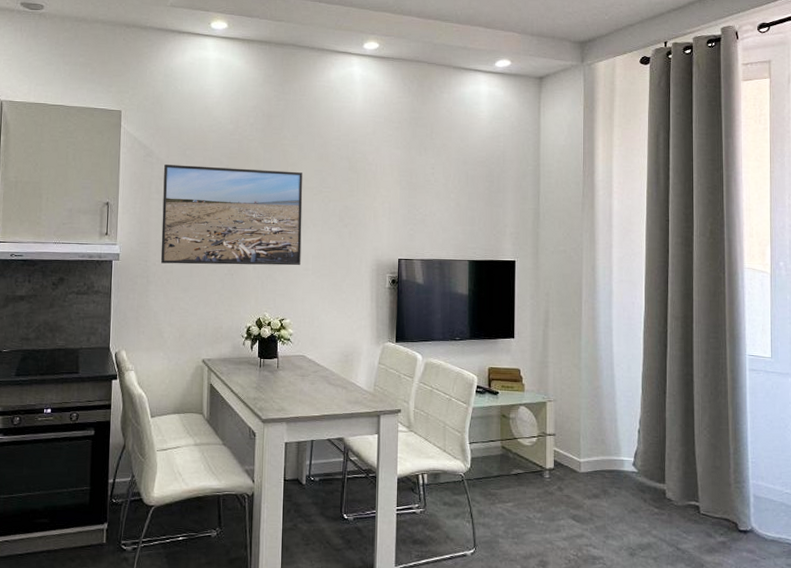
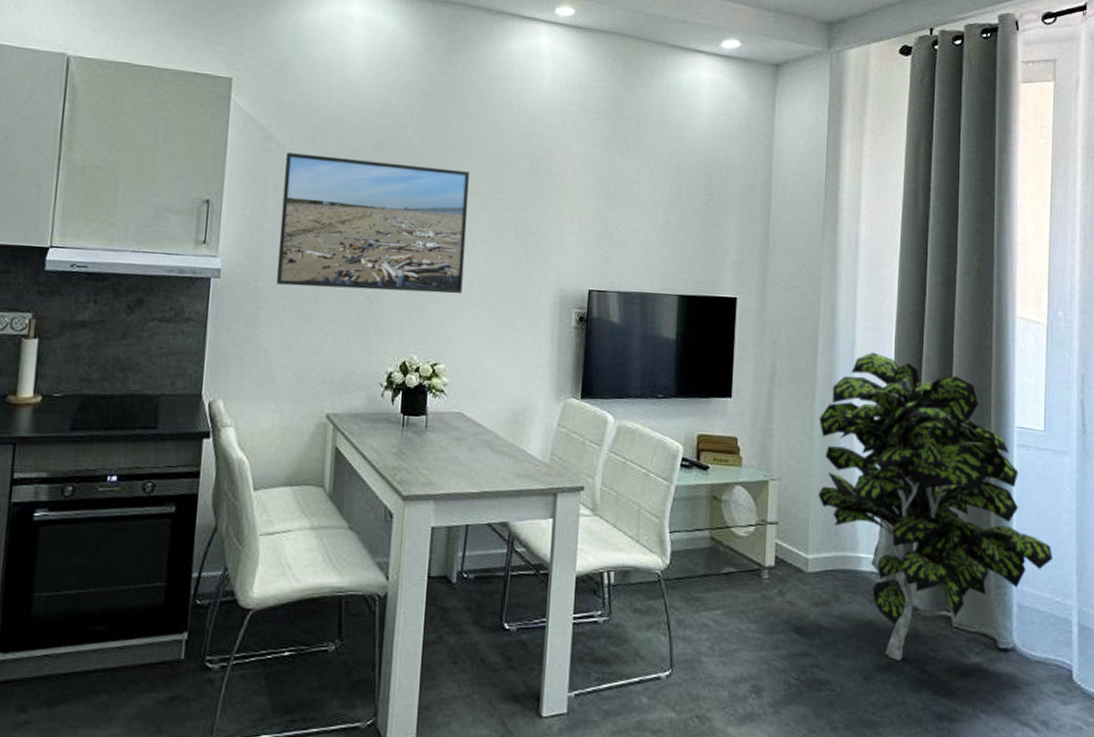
indoor plant: none [585,299,783,540] -> present [818,352,1054,660]

